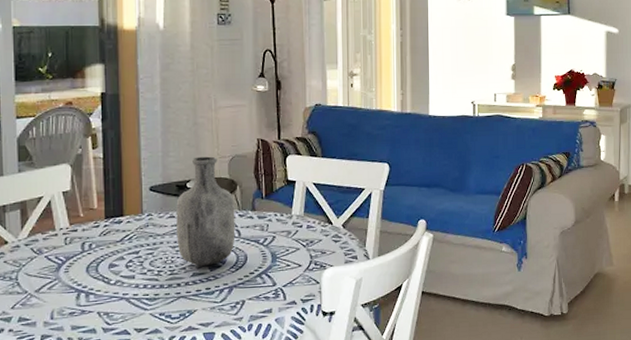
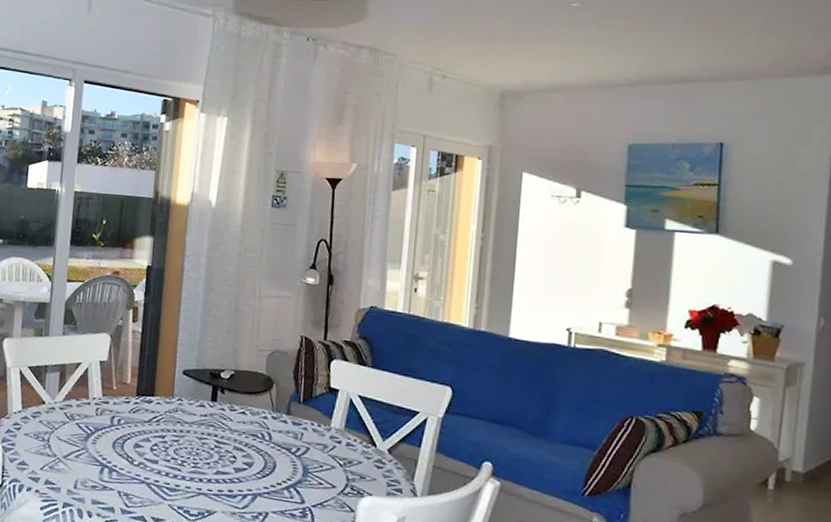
vase: present [176,156,236,266] -> none [204,346,269,466]

